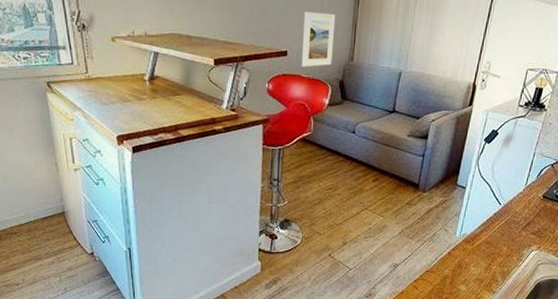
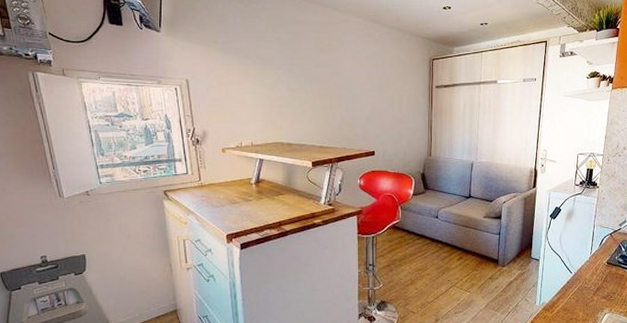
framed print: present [302,12,336,68] -> none [388,118,414,164]

